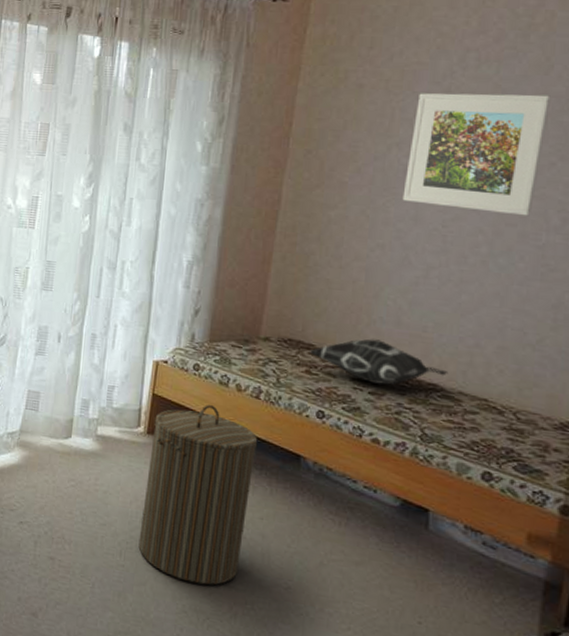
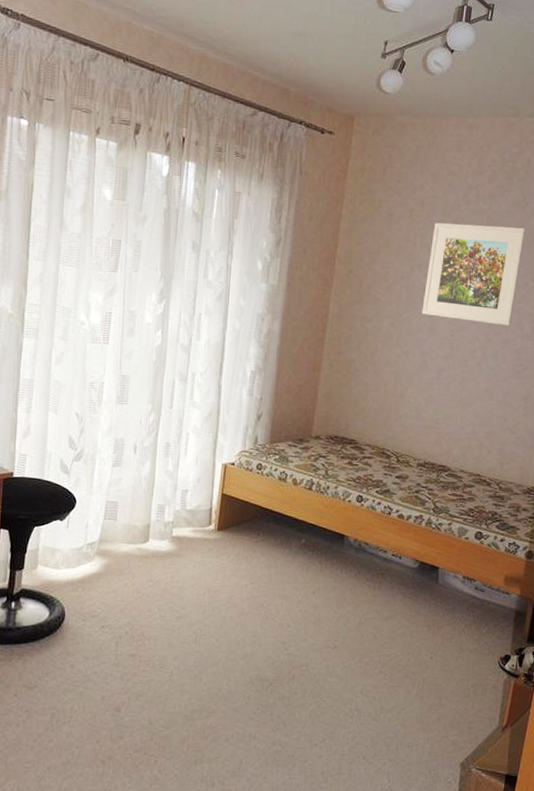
laundry hamper: present [138,404,258,585] -> none [211,498,311,656]
decorative pillow: present [309,339,449,385] -> none [351,432,454,469]

